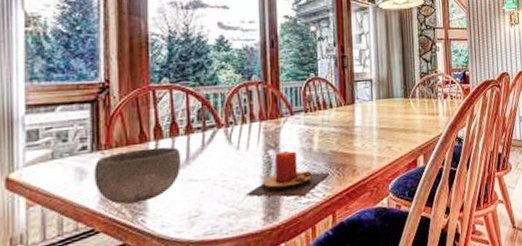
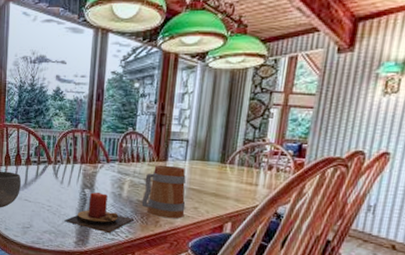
mug: none [335,107,380,165] -> present [141,165,186,219]

